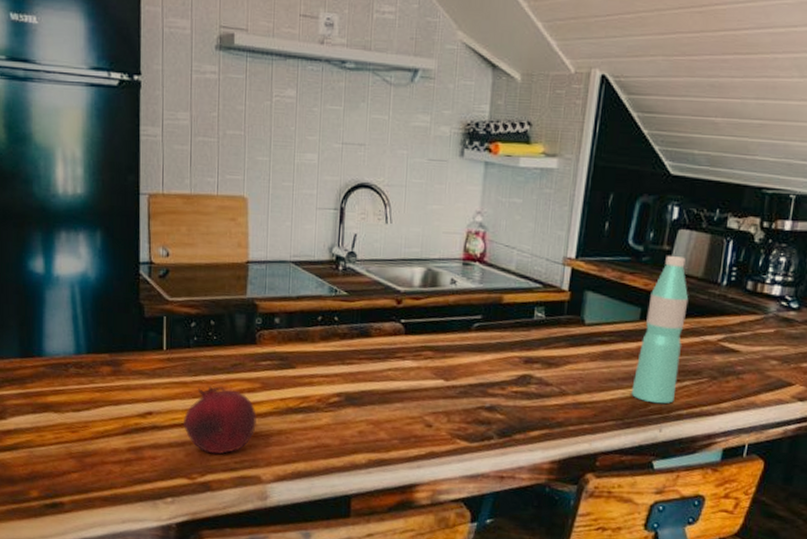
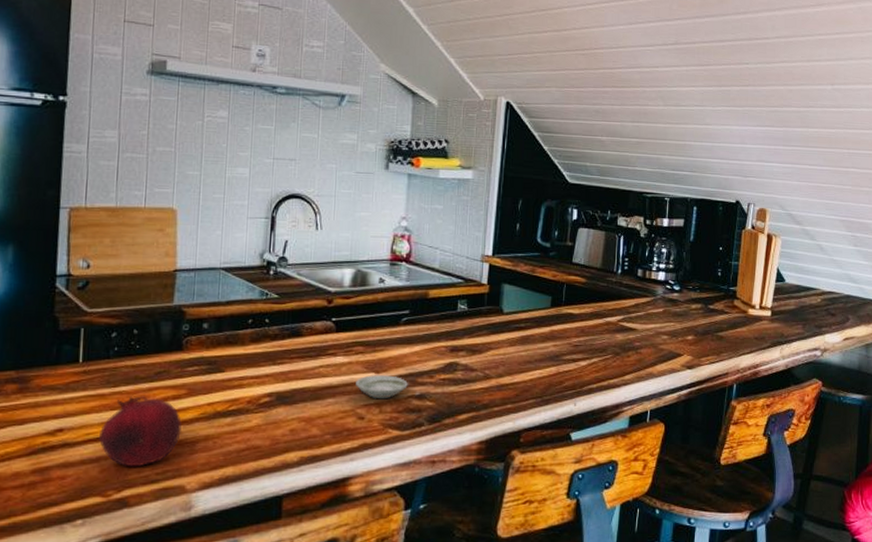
saucer: none [424,381,478,408] -> present [356,374,408,399]
water bottle: present [631,256,689,404] -> none [547,251,591,380]

